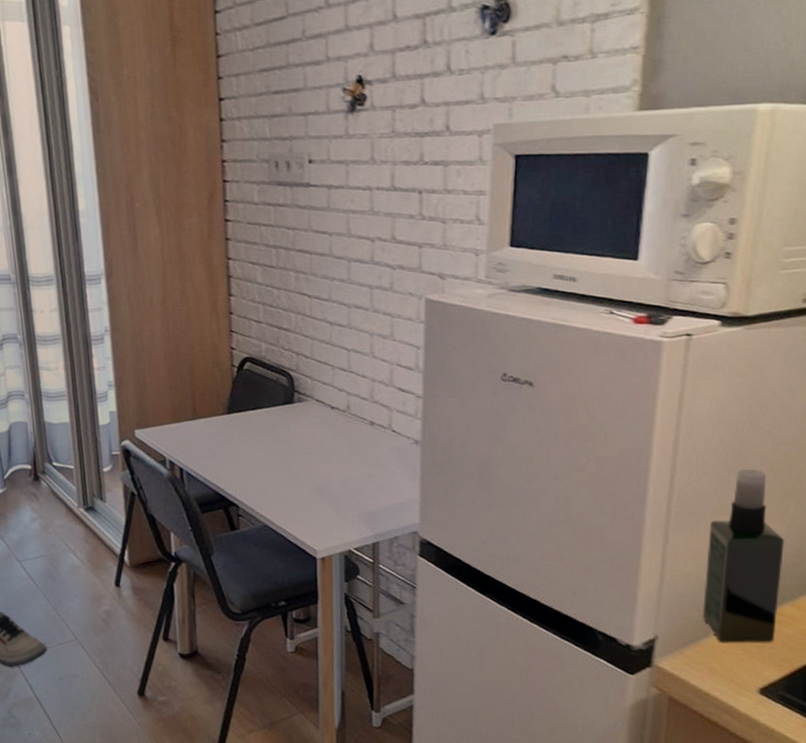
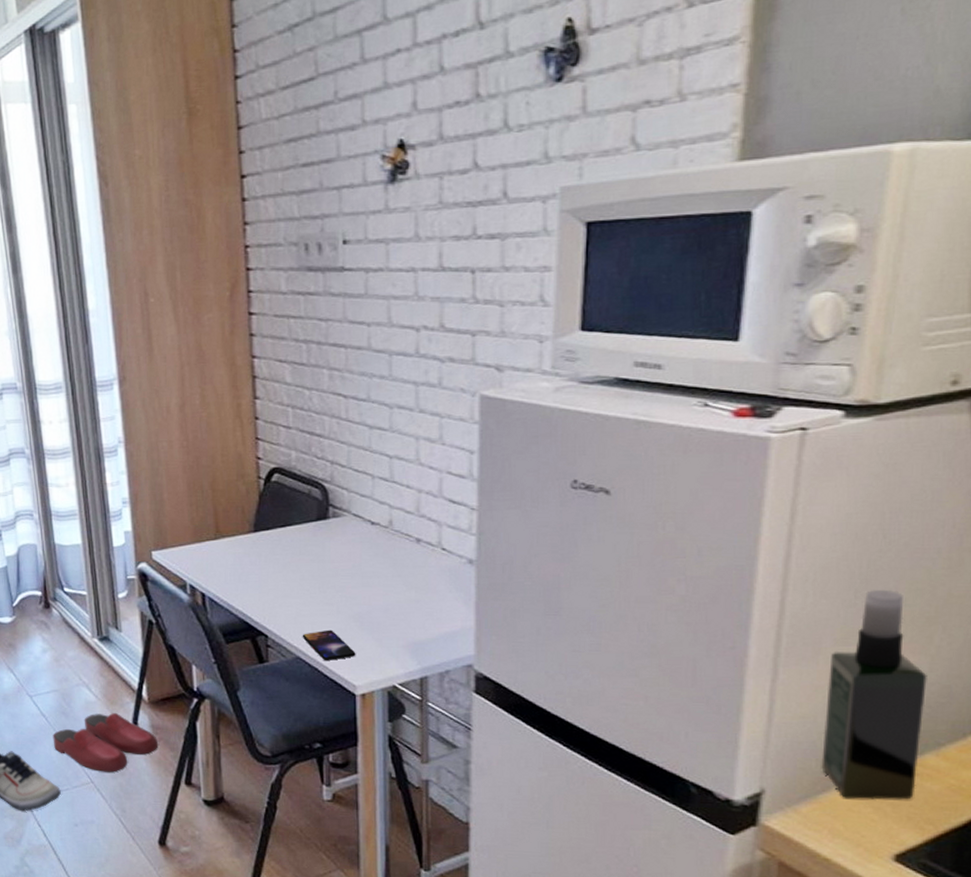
slippers: none [40,576,138,630] -> present [53,713,157,772]
smartphone: none [269,501,317,529] -> present [302,629,356,662]

